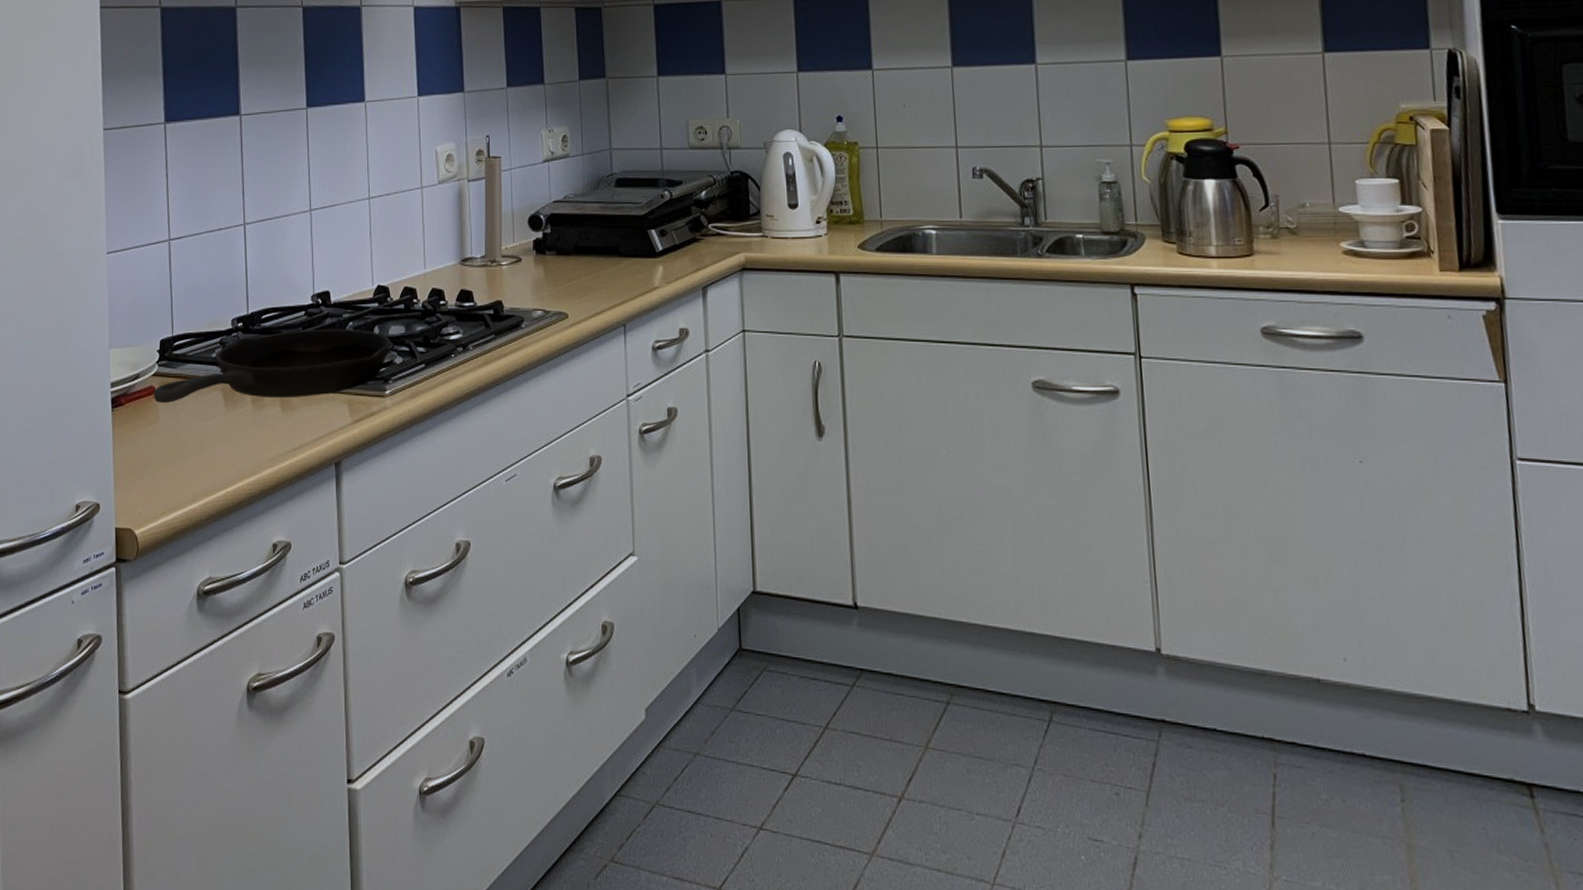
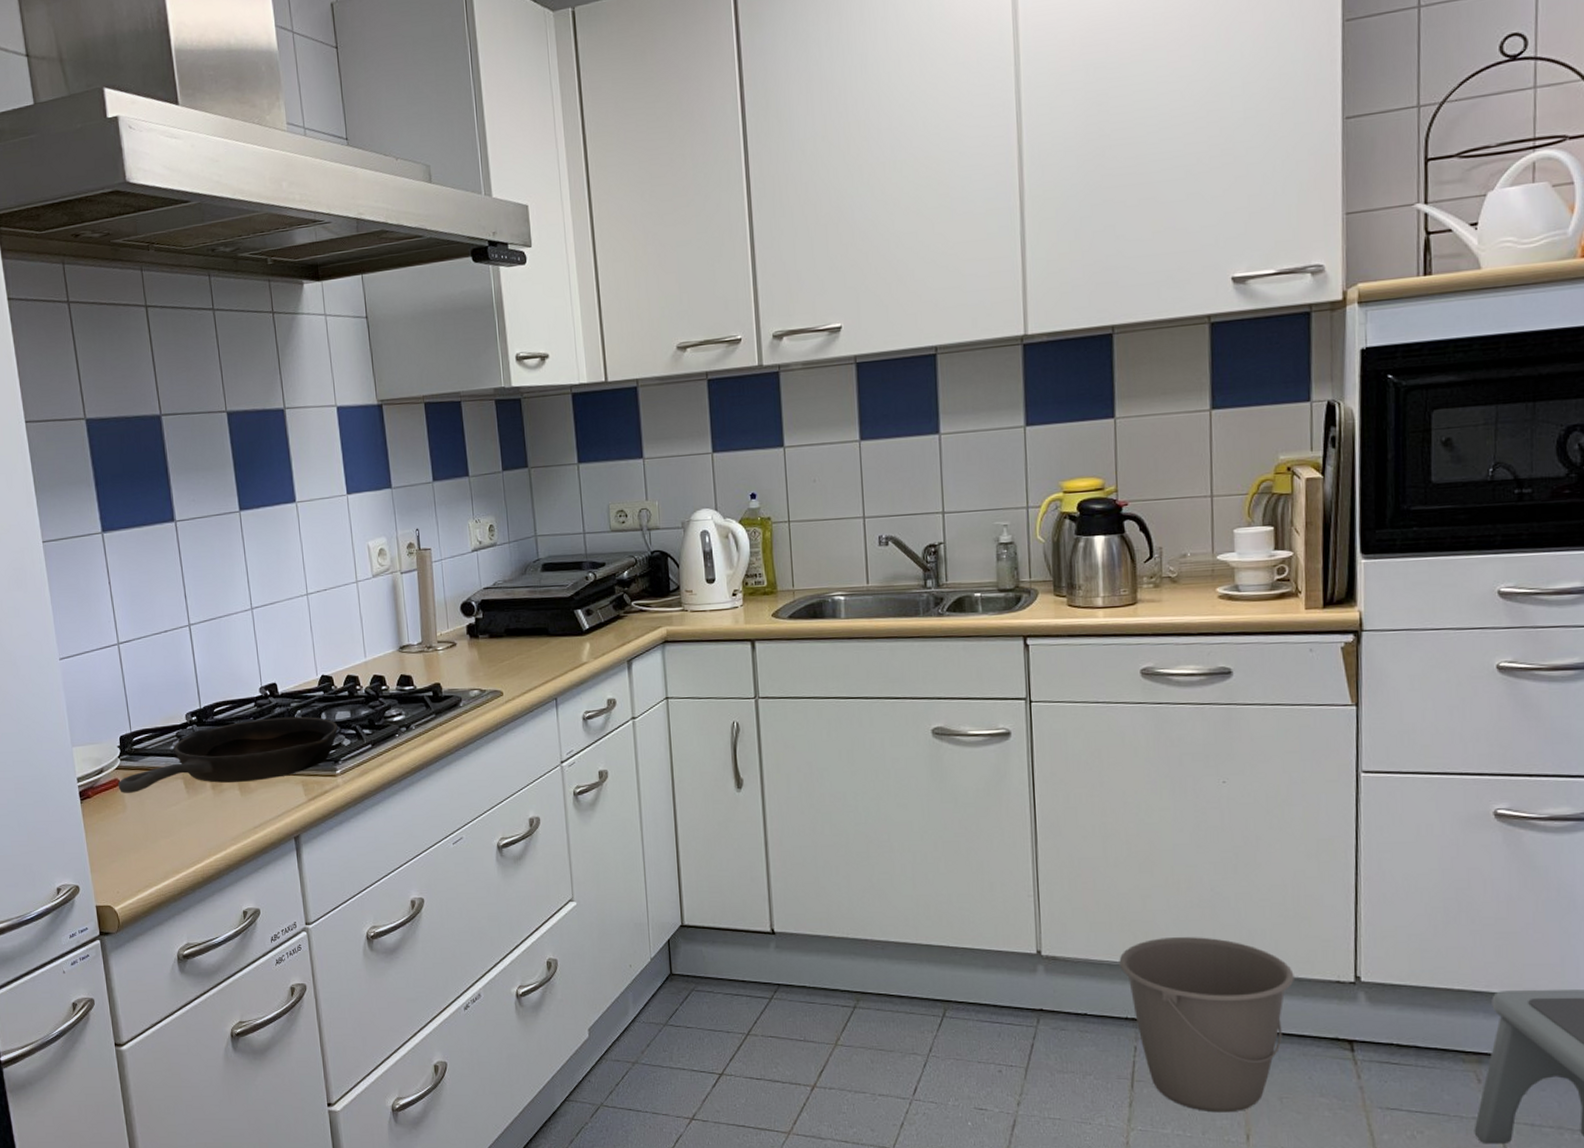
bucket: none [1251,642,1457,866] -> present [1119,937,1294,1113]

